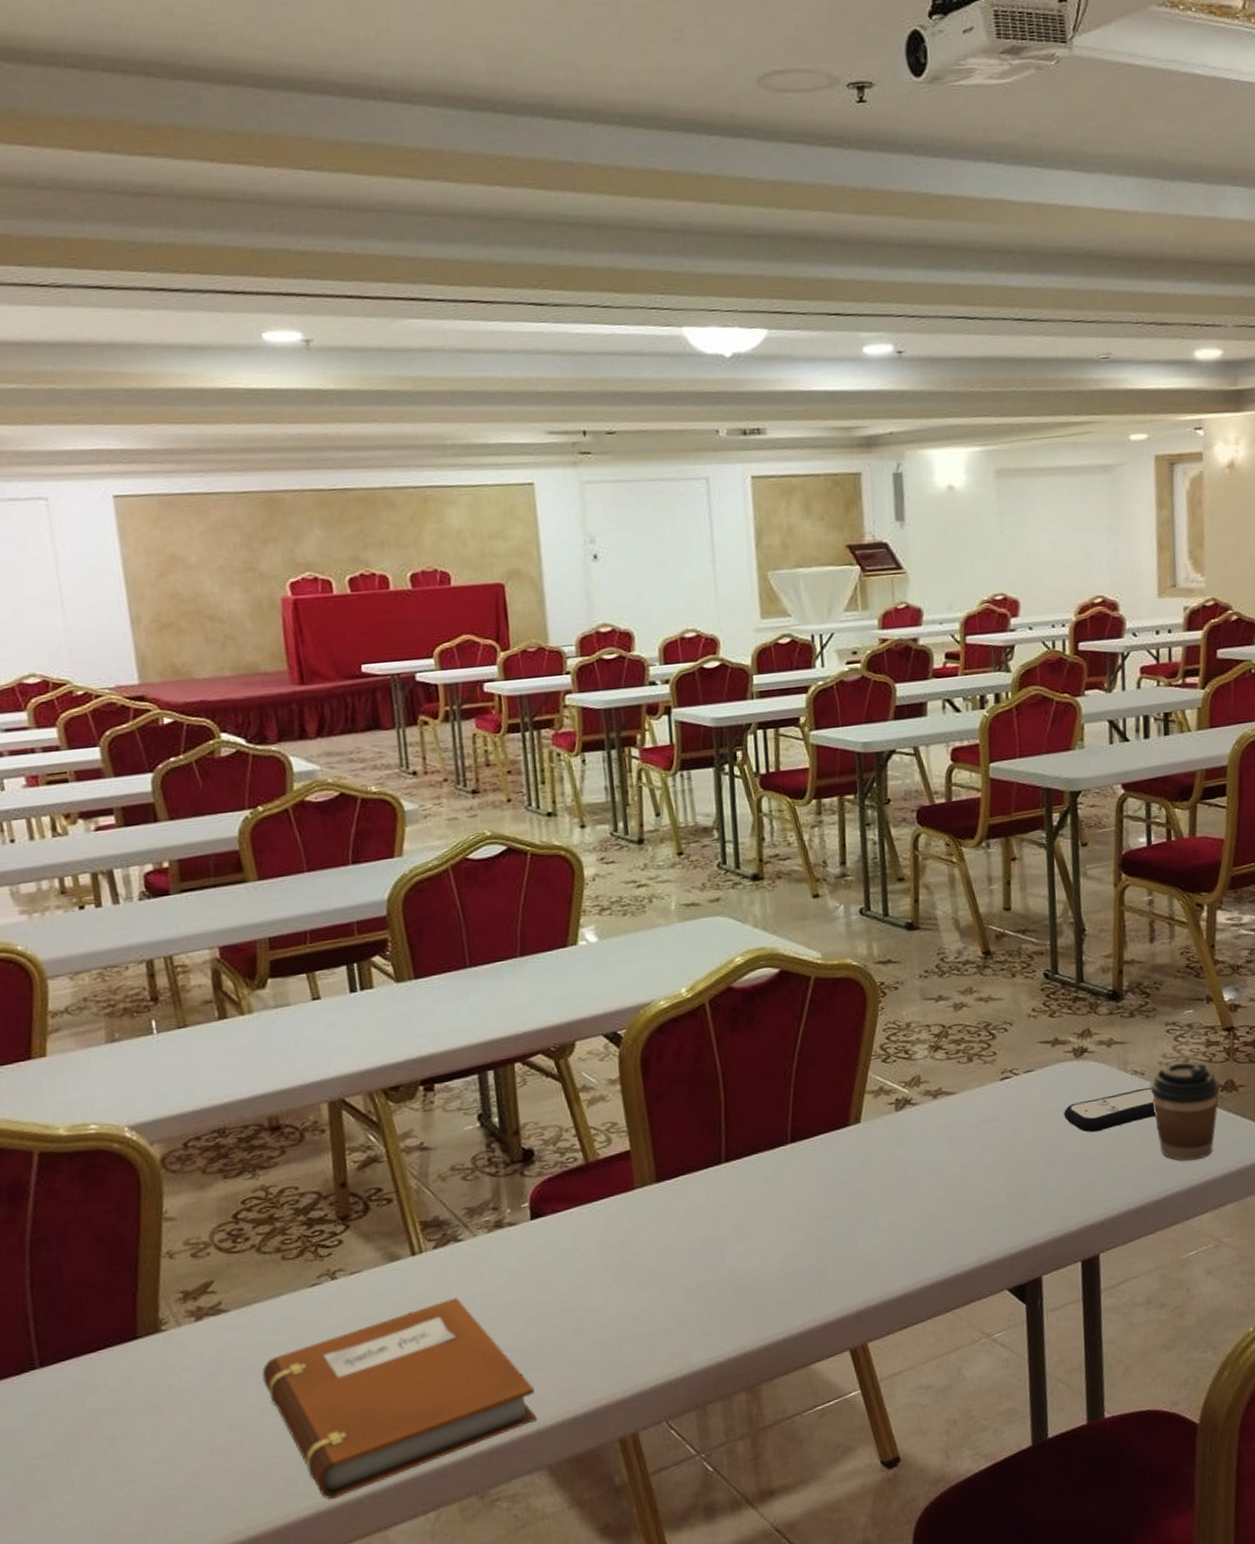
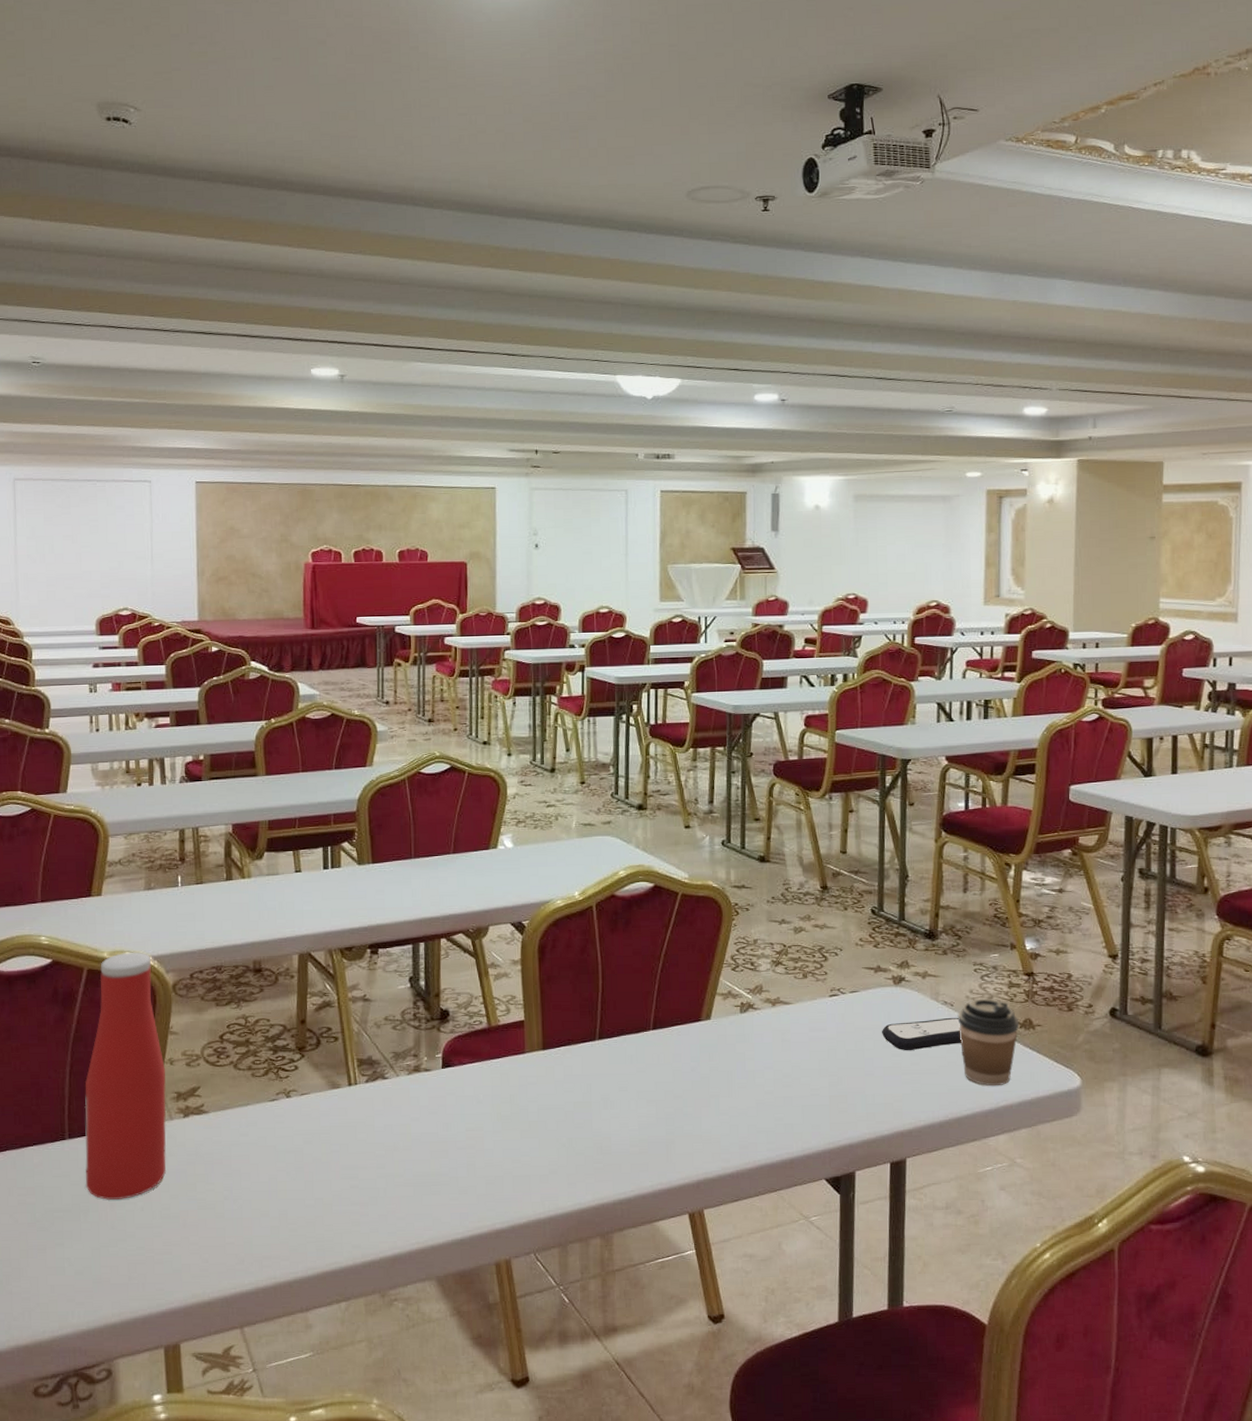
bottle: none [54,1122,181,1435] -> present [84,952,167,1200]
notebook: present [261,1297,537,1499] -> none [227,1124,432,1279]

